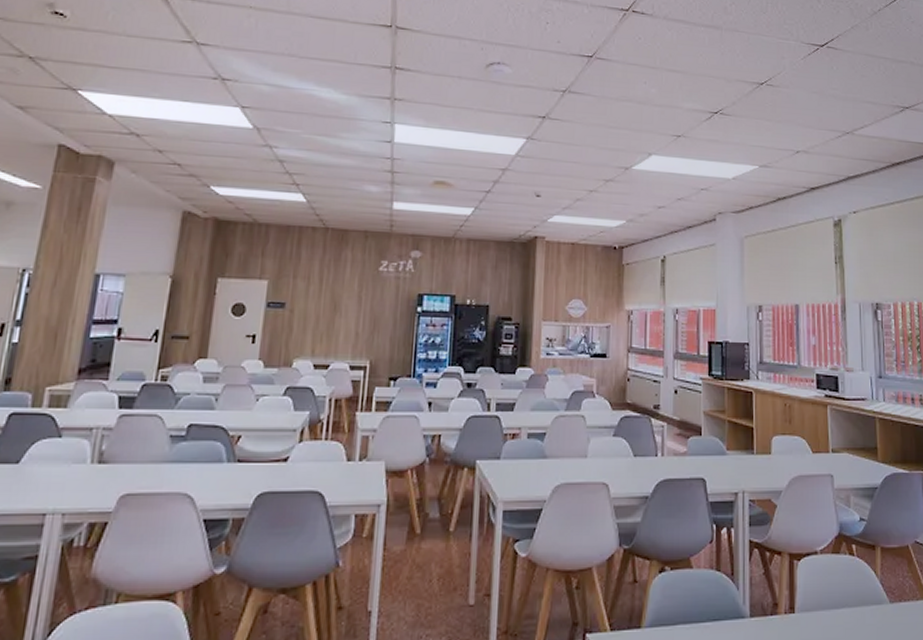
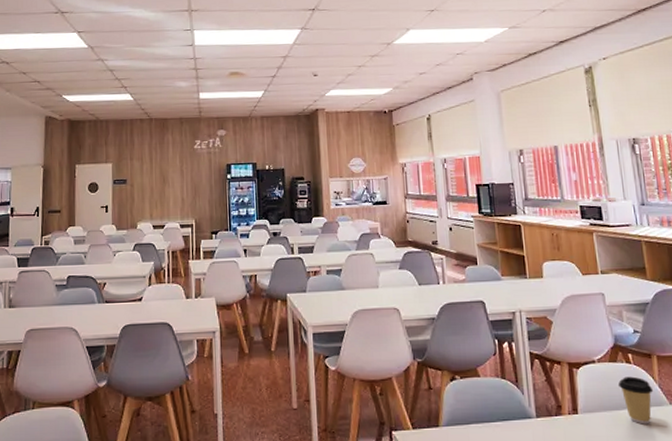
coffee cup: none [840,570,875,626] -> present [618,376,654,425]

